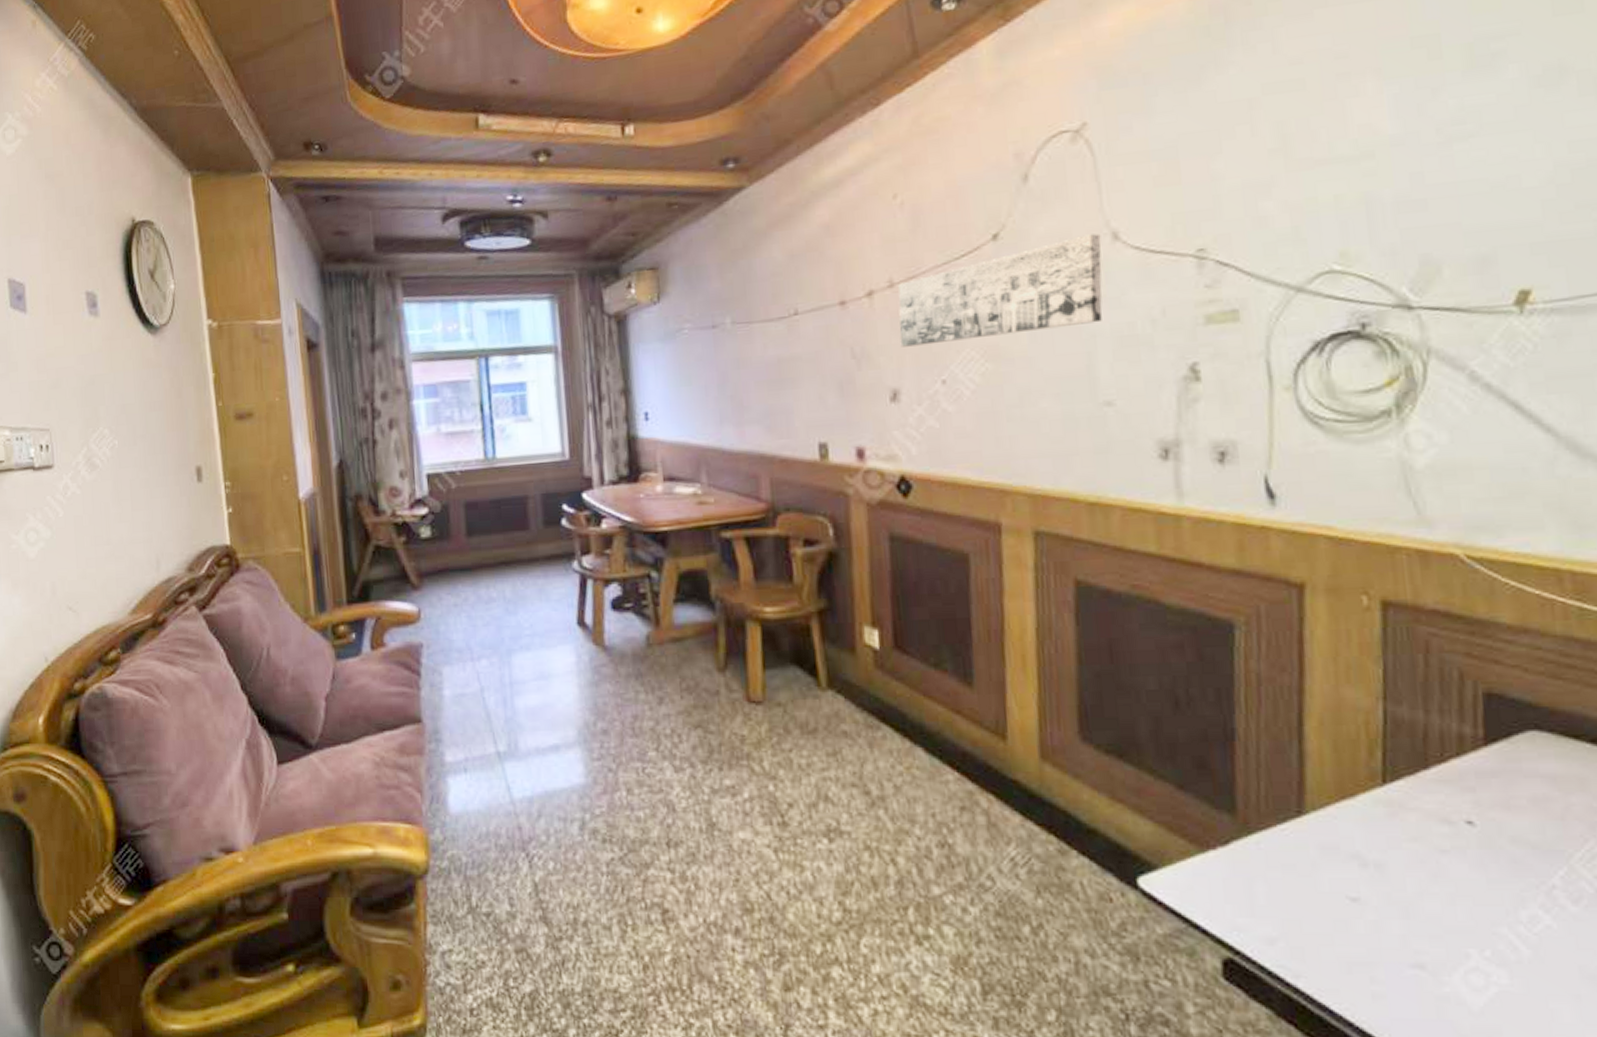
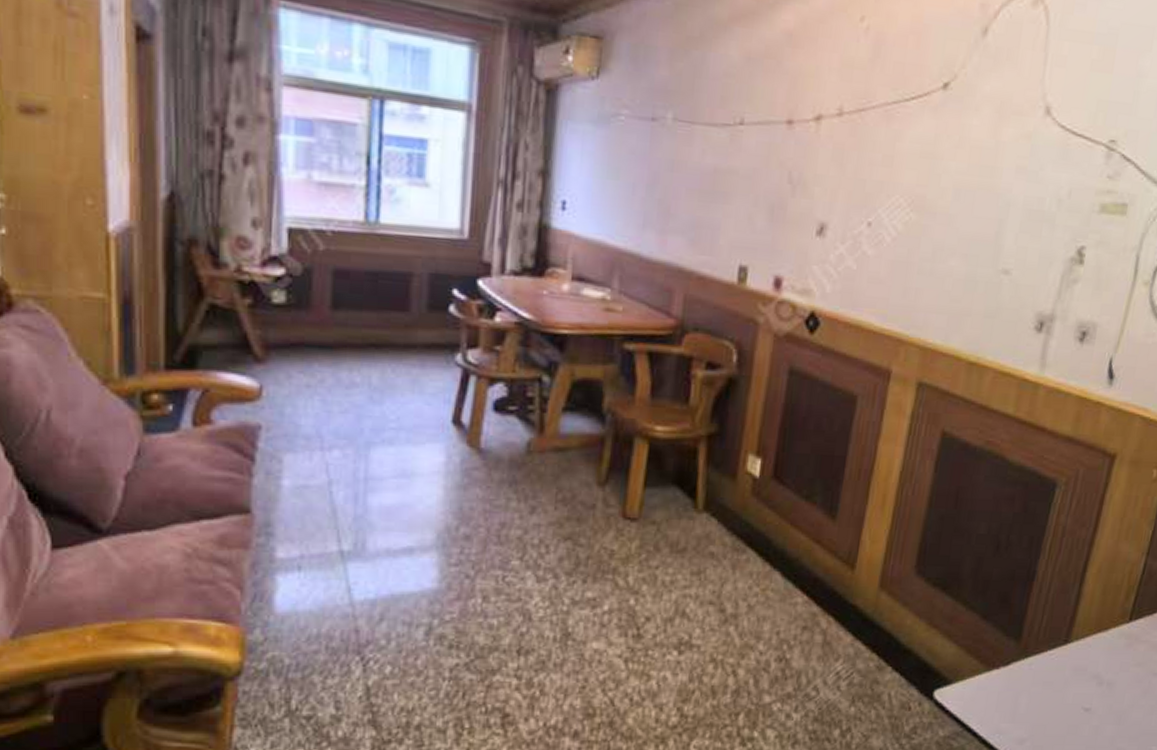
wall art: present [898,233,1103,347] -> none [837,103,1036,193]

